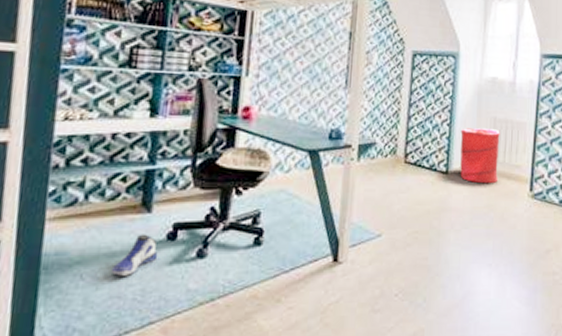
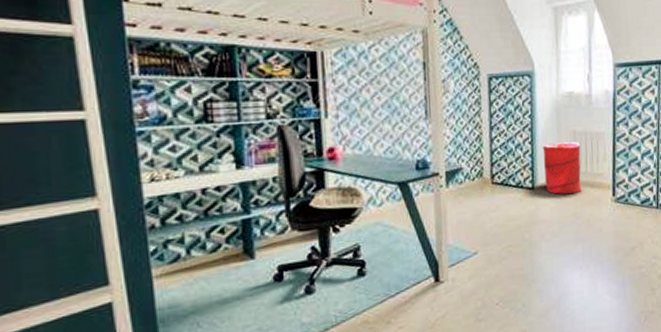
sneaker: present [110,234,158,276] -> none [225,278,269,320]

